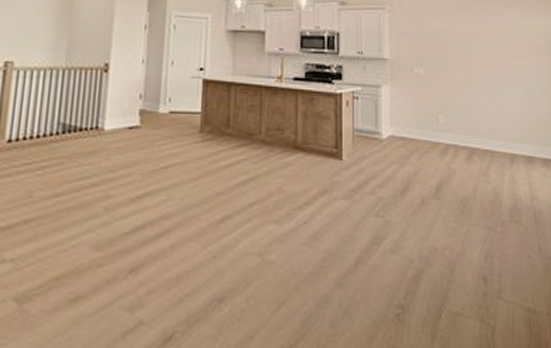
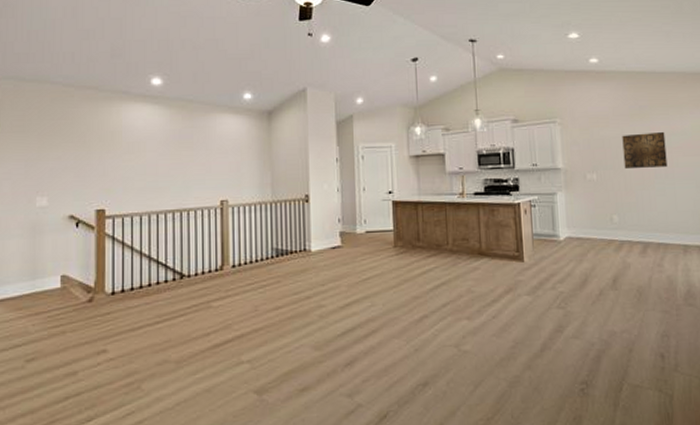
wall art: none [451,29,496,67] -> present [622,131,668,168]

